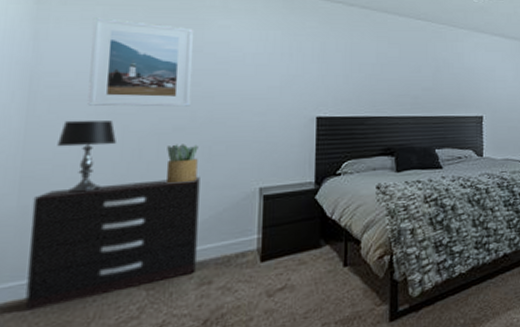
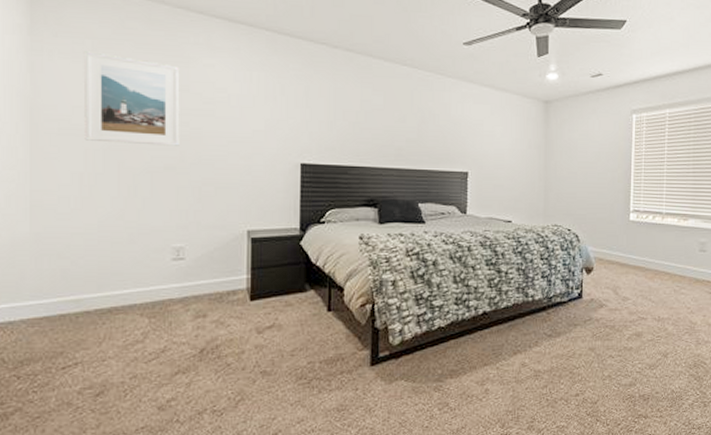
dresser: present [25,176,200,311] -> none [43,215,193,327]
table lamp: present [57,120,116,193] -> none [61,154,113,223]
potted plant: present [166,144,198,184] -> none [160,183,189,221]

